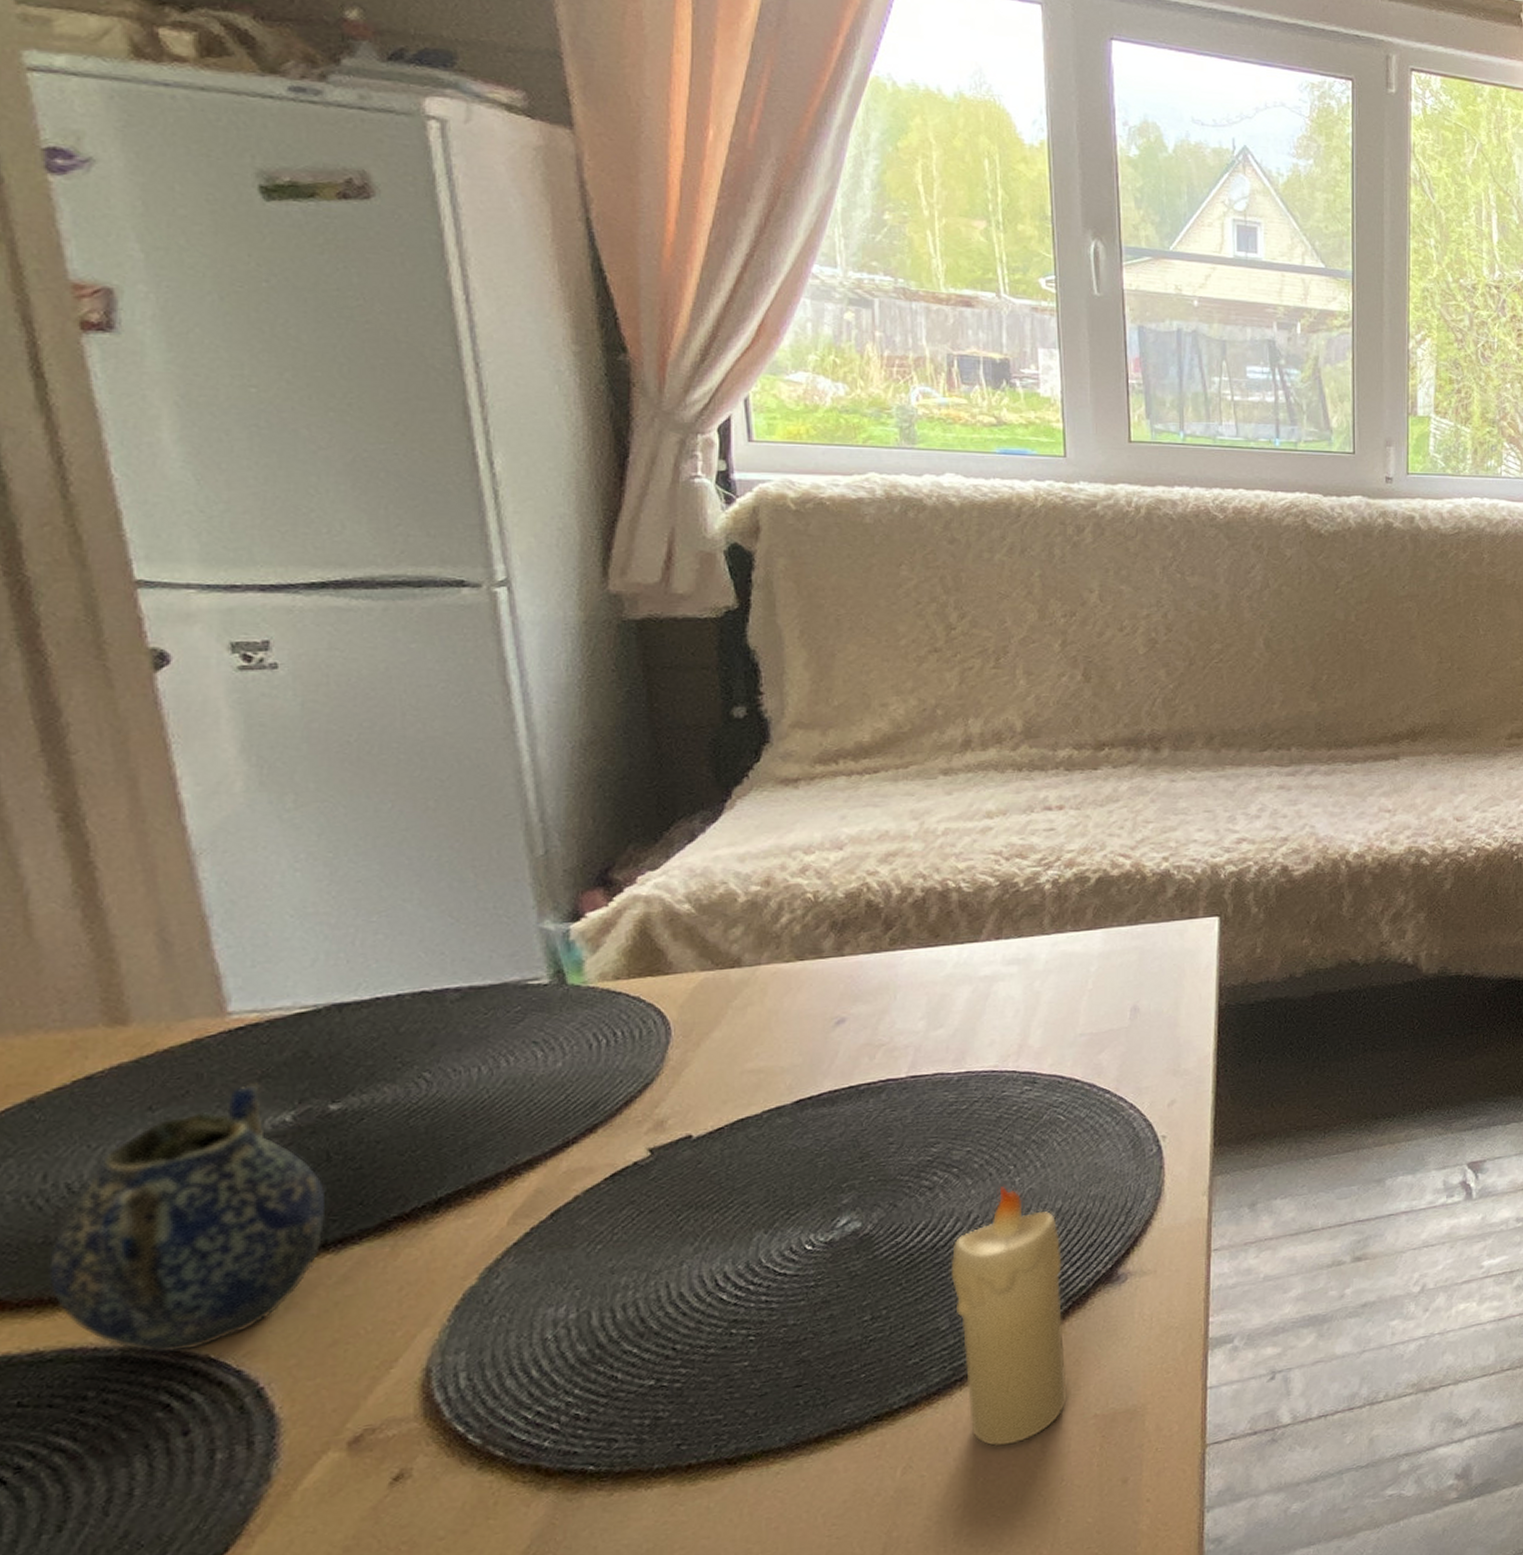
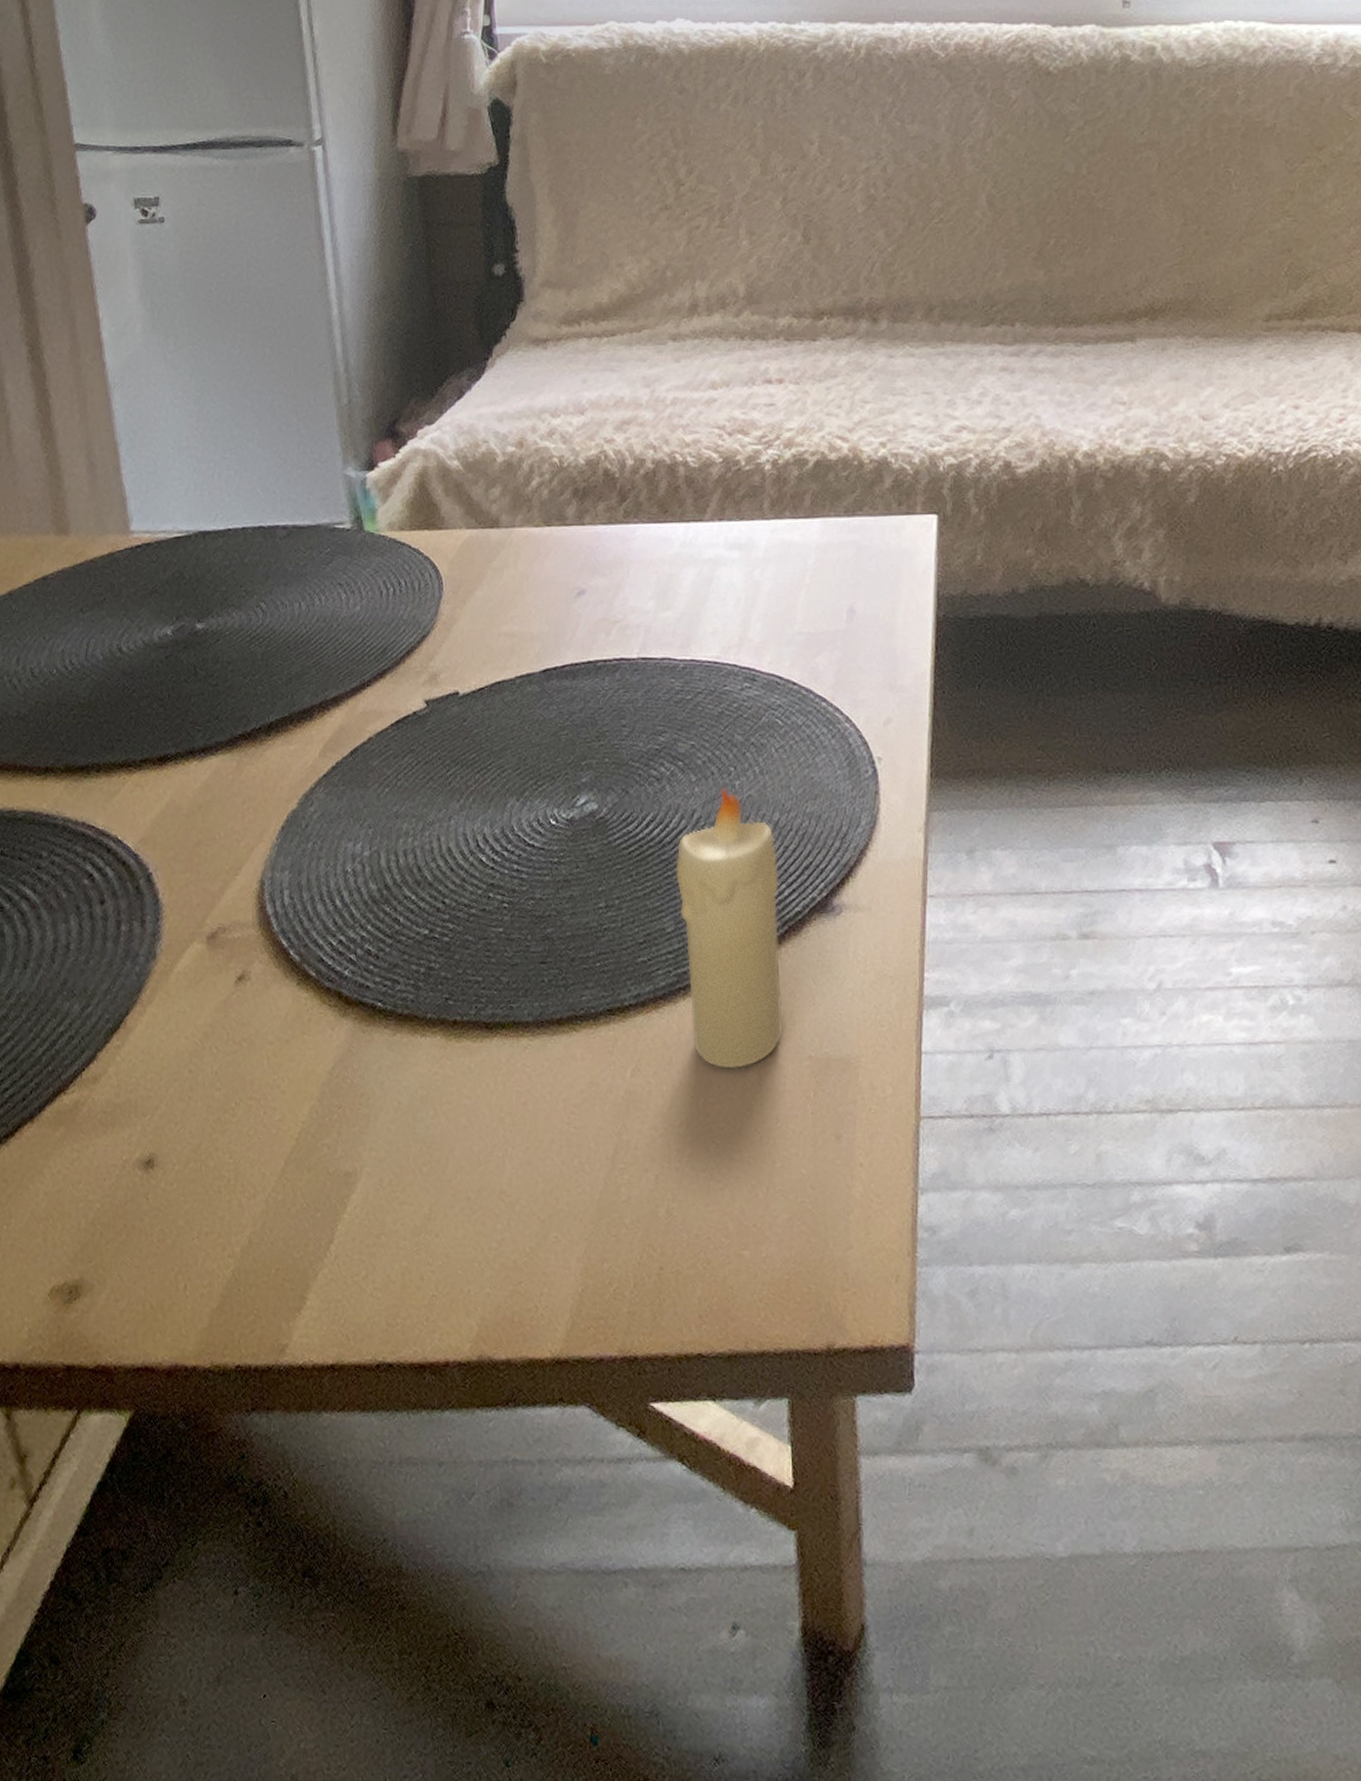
teapot: present [49,1081,326,1354] -> none [20,595,194,829]

